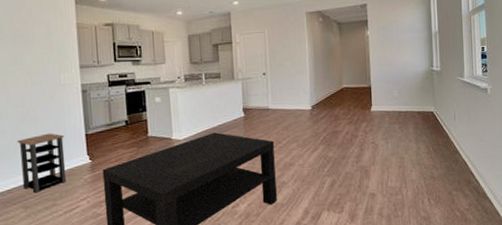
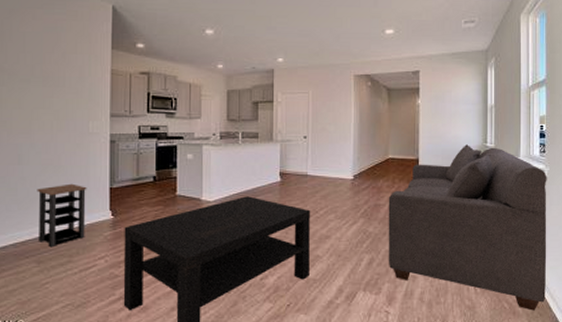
sofa: none [345,70,494,217] -> present [388,144,547,311]

